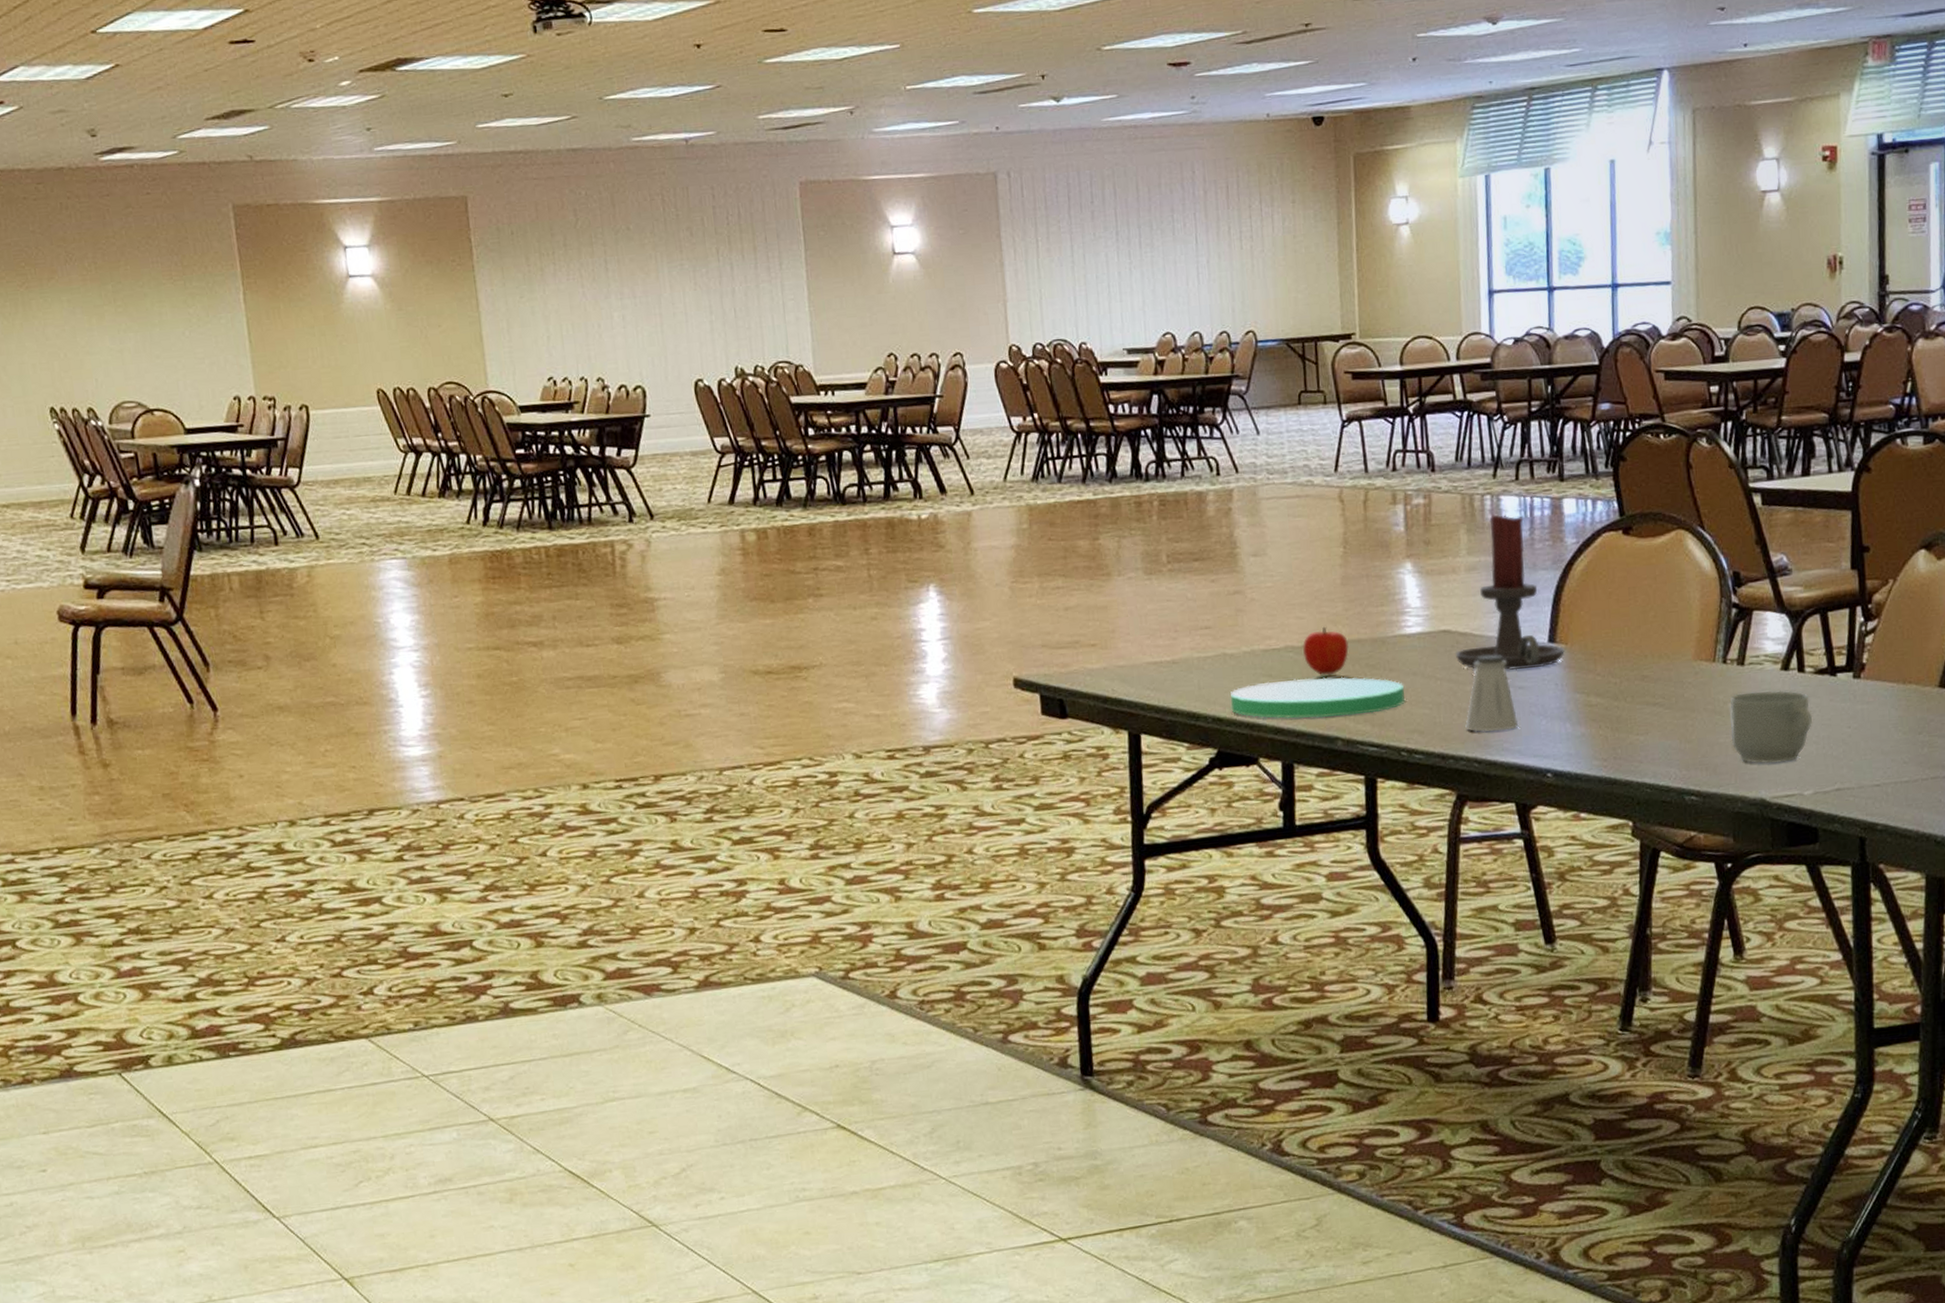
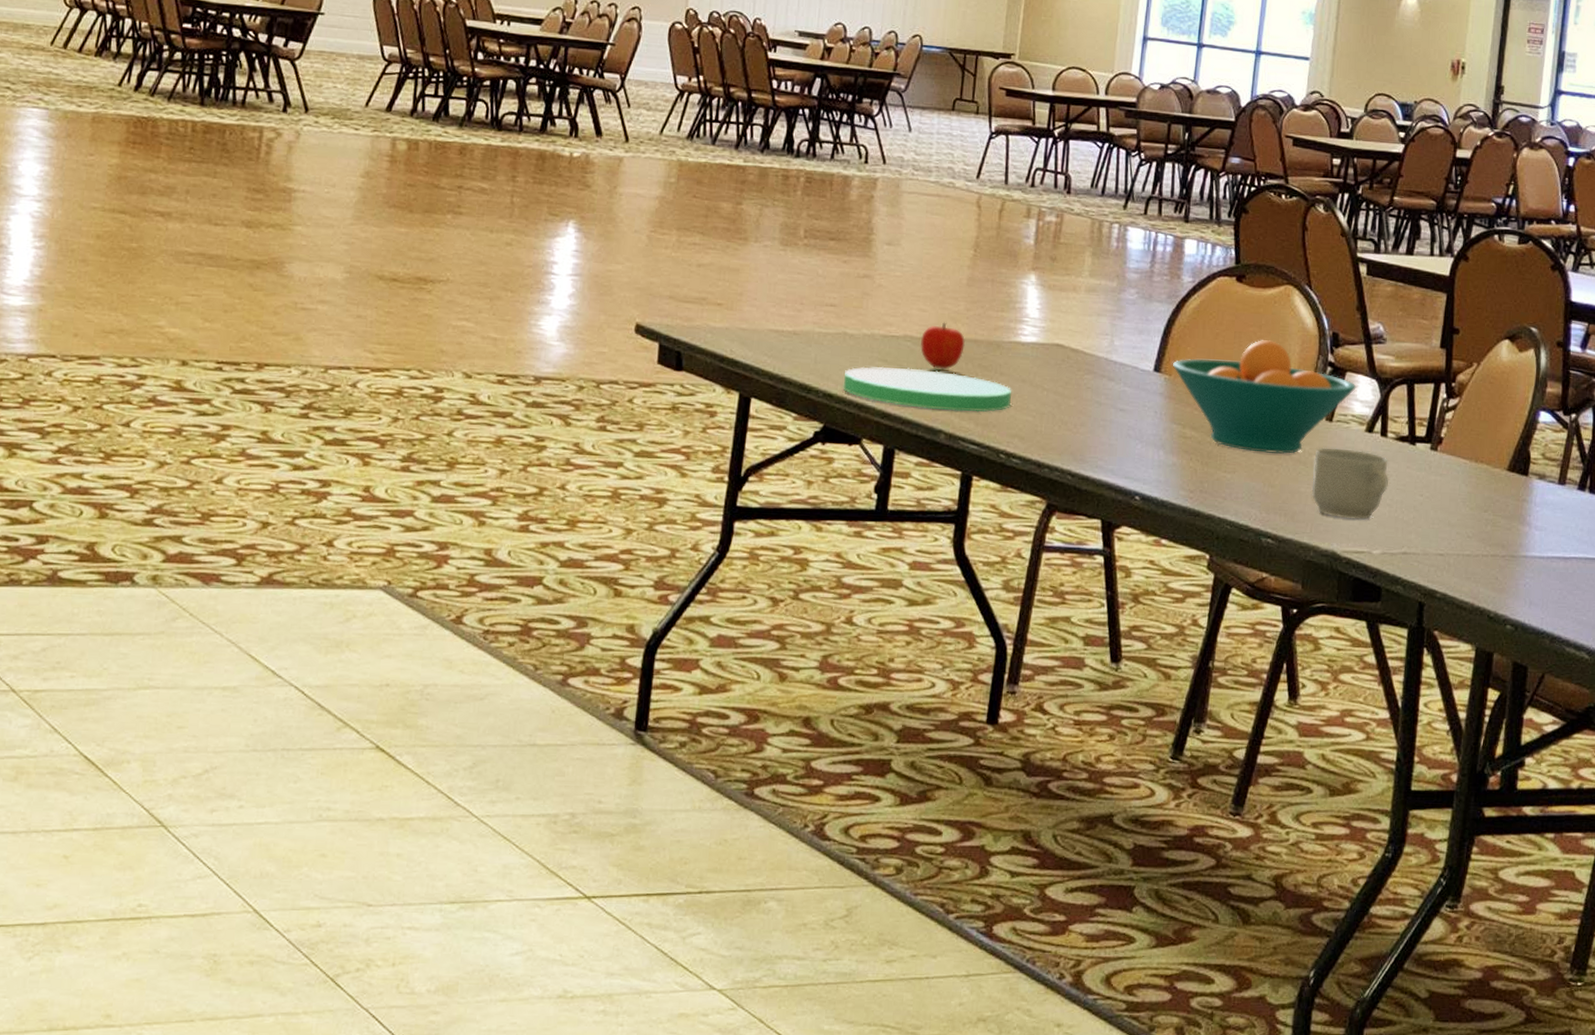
candle holder: present [1456,513,1565,670] -> none [1065,243,1168,393]
saltshaker: present [1465,654,1518,732] -> none [1064,373,1114,449]
fruit bowl: none [1568,590,1766,709] -> present [1173,340,1356,454]

